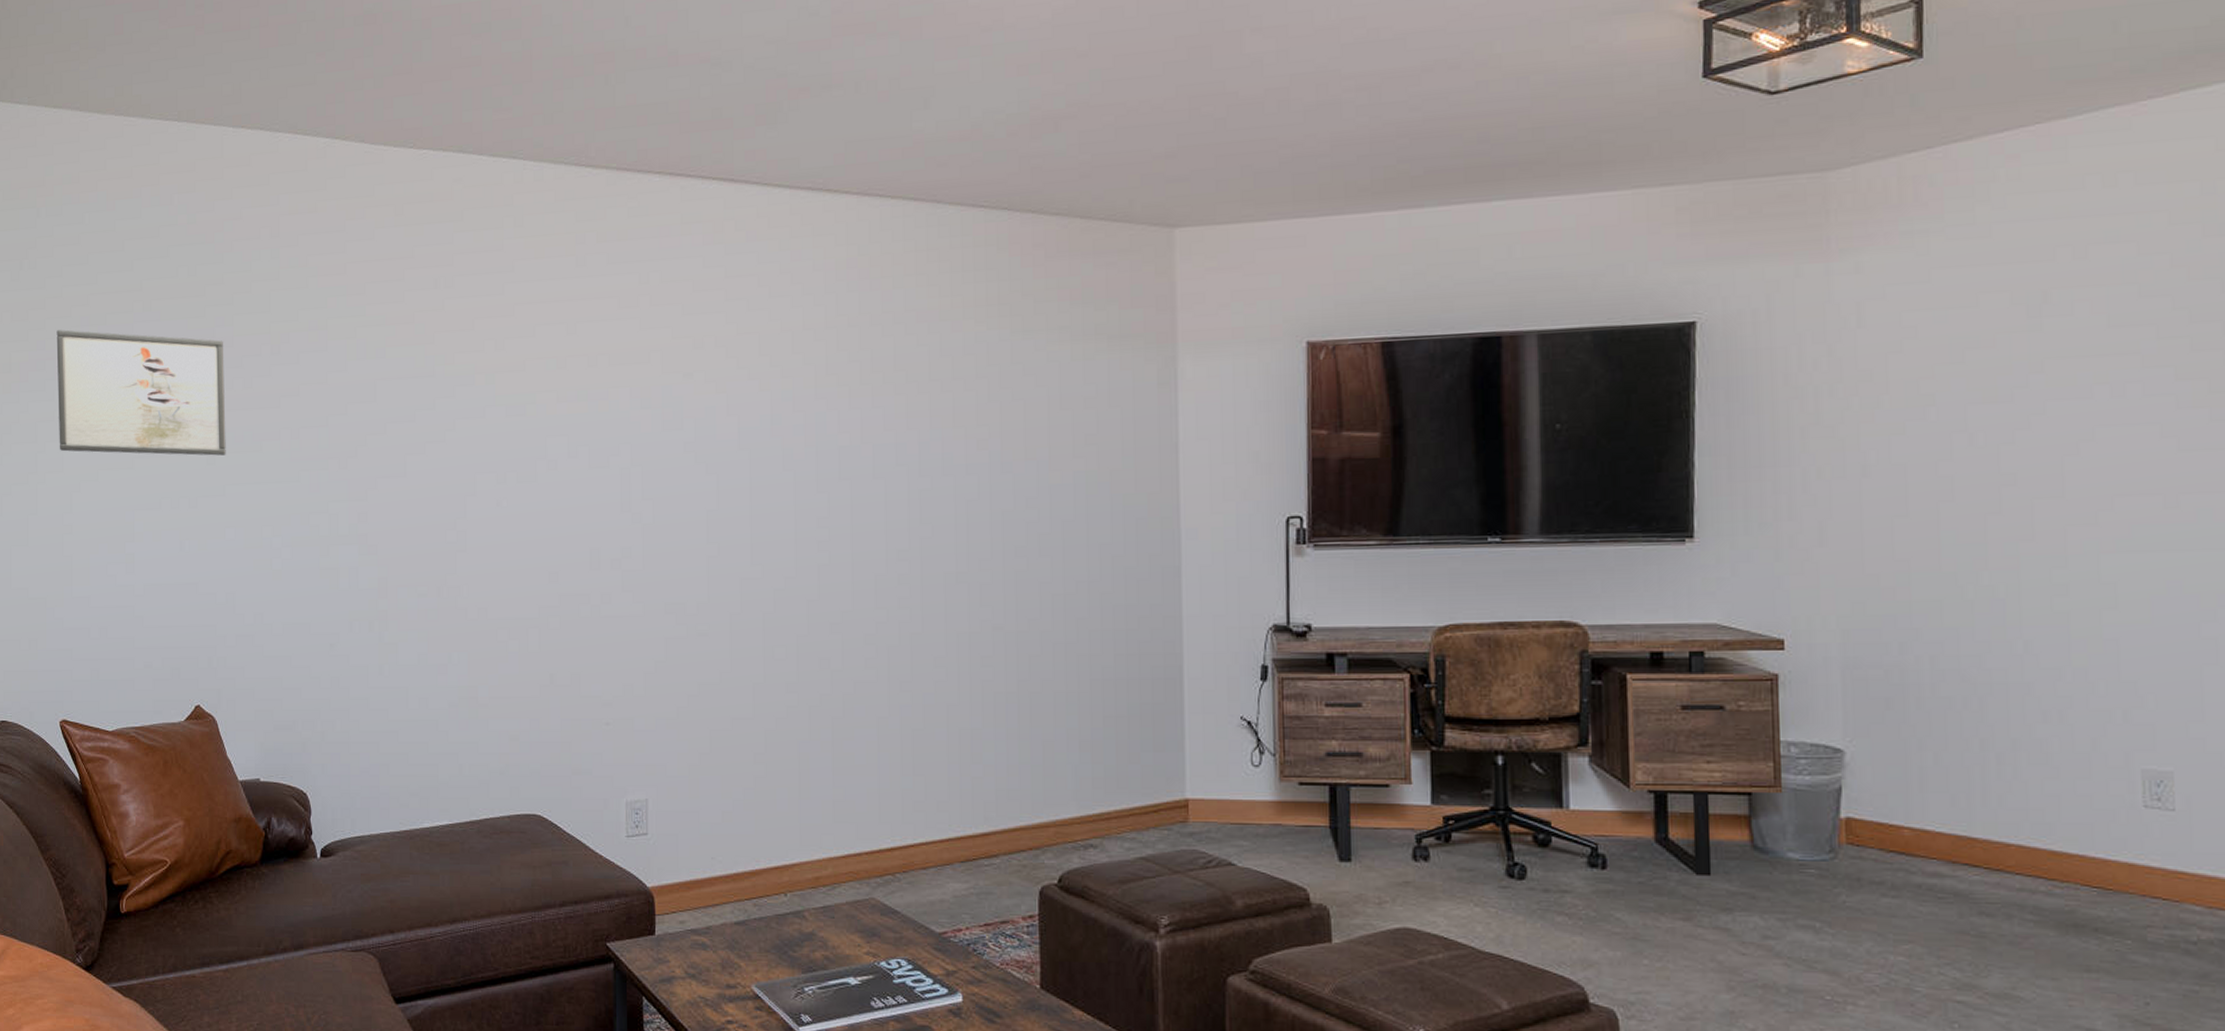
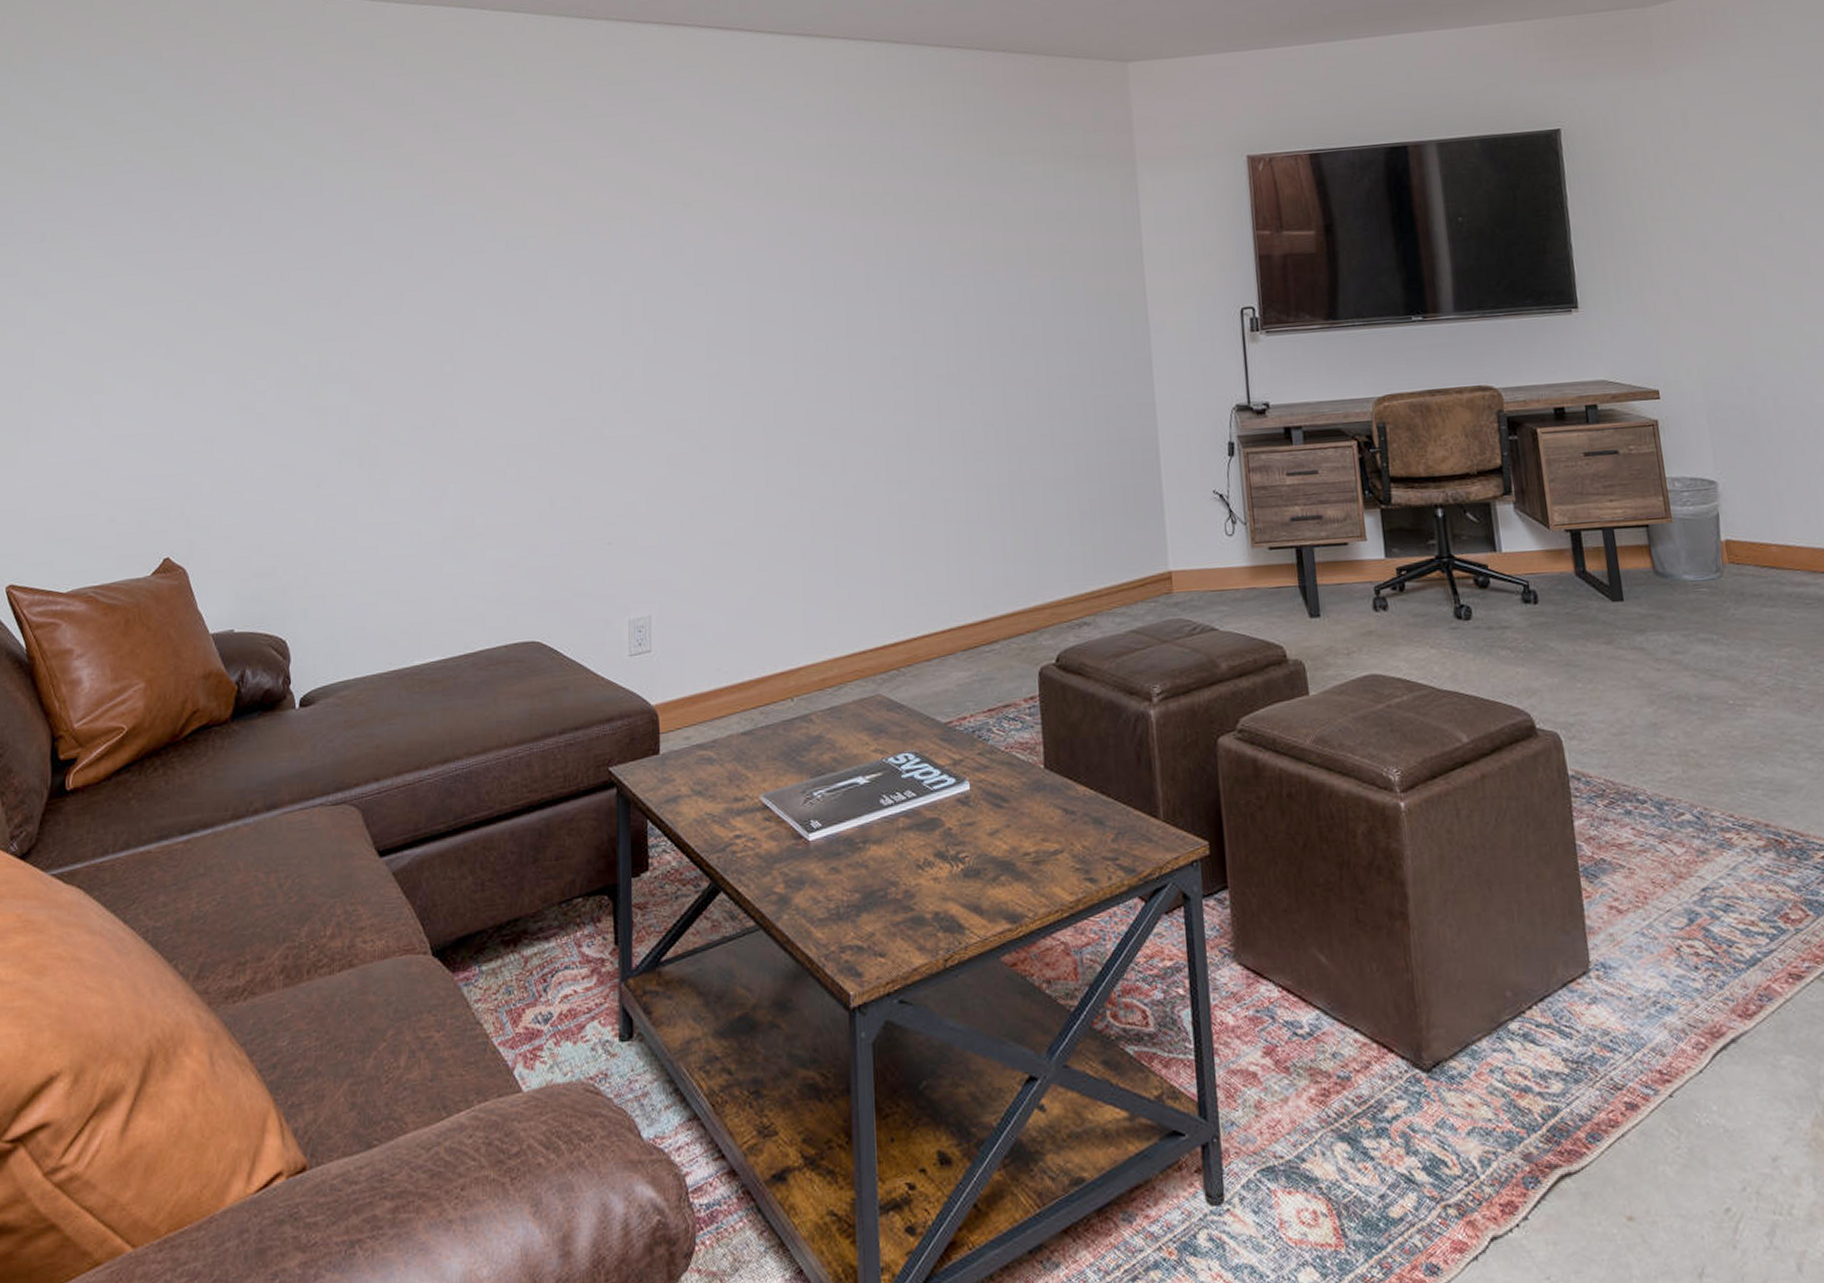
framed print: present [56,330,226,456] -> none [23,184,211,306]

